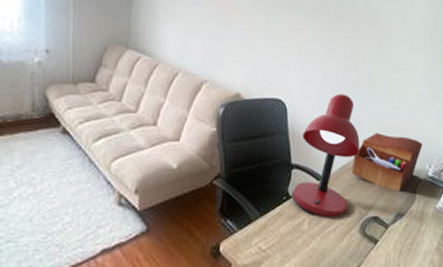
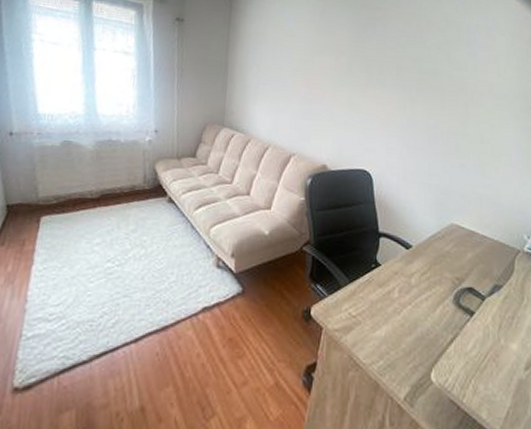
desk lamp: present [292,93,360,217] -> none [381,164,449,287]
sewing box: present [351,133,423,192] -> none [442,202,519,263]

